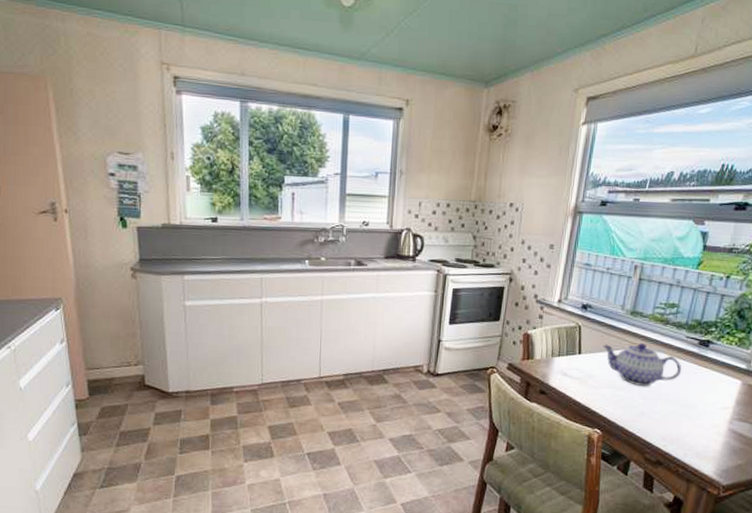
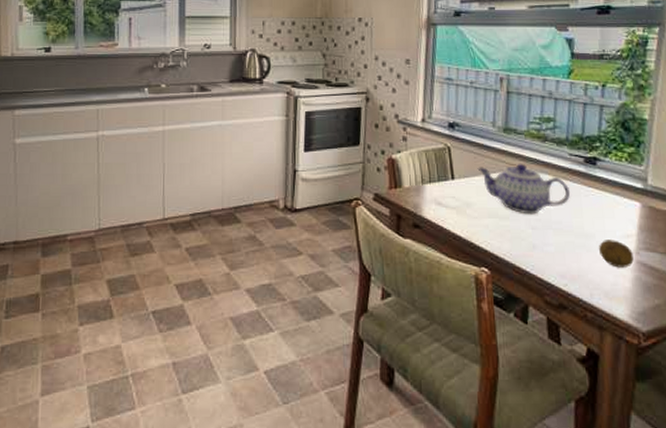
fruit: none [697,410,727,434] -> present [598,240,634,268]

